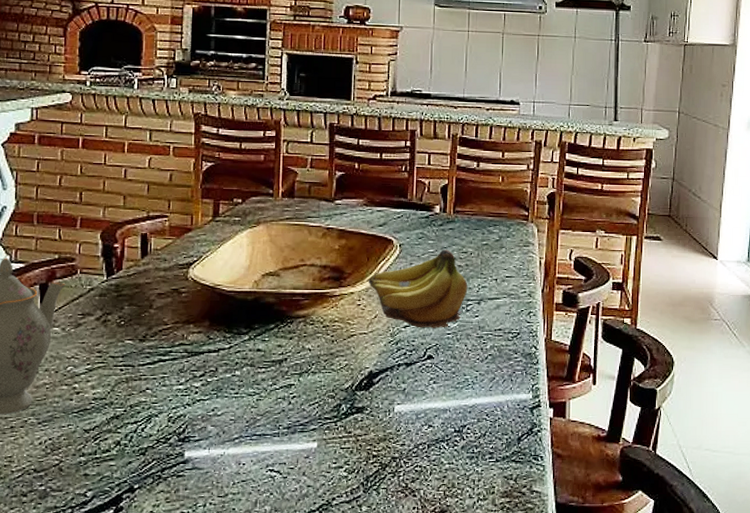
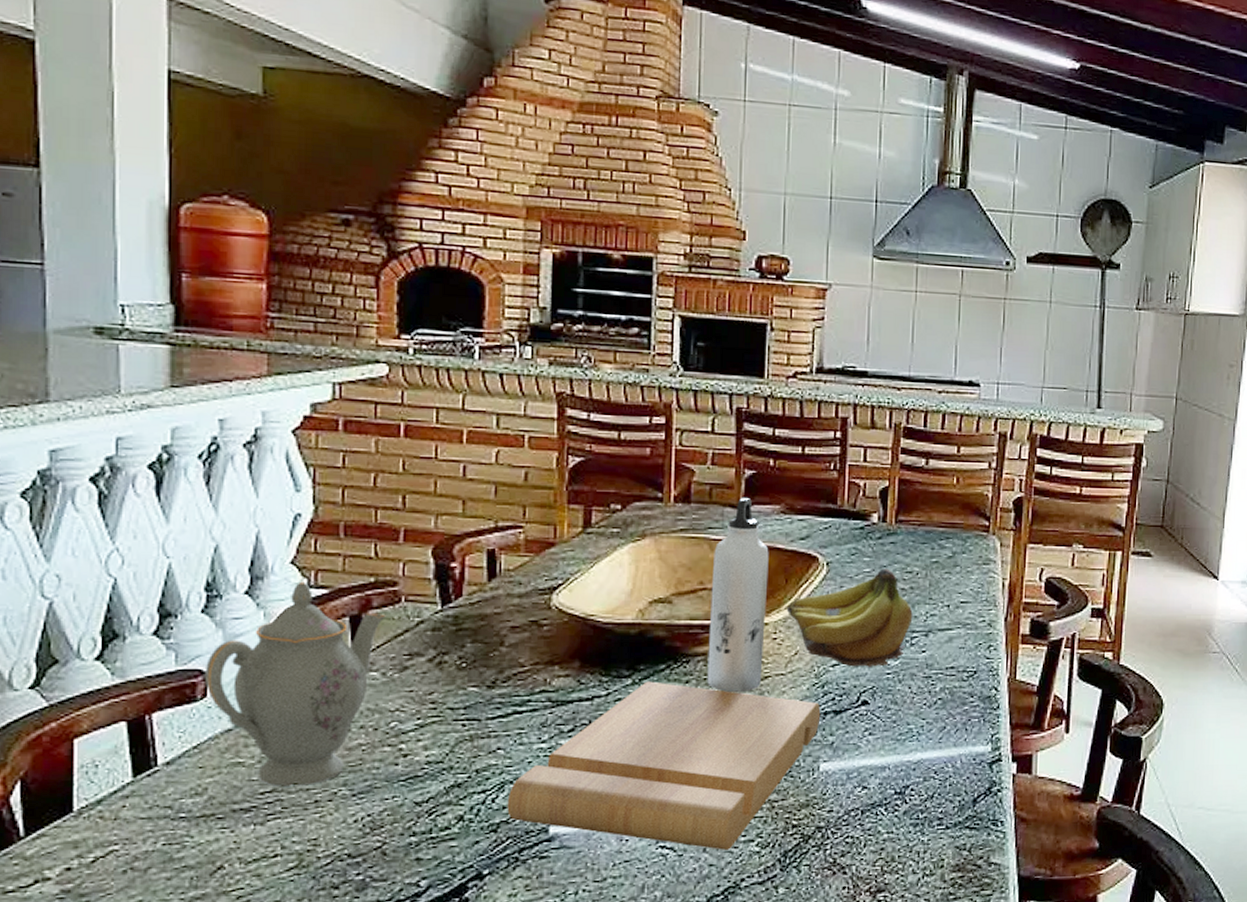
cutting board: none [153,337,395,474] -> present [507,681,821,850]
water bottle: none [306,193,355,348] -> present [707,497,769,693]

